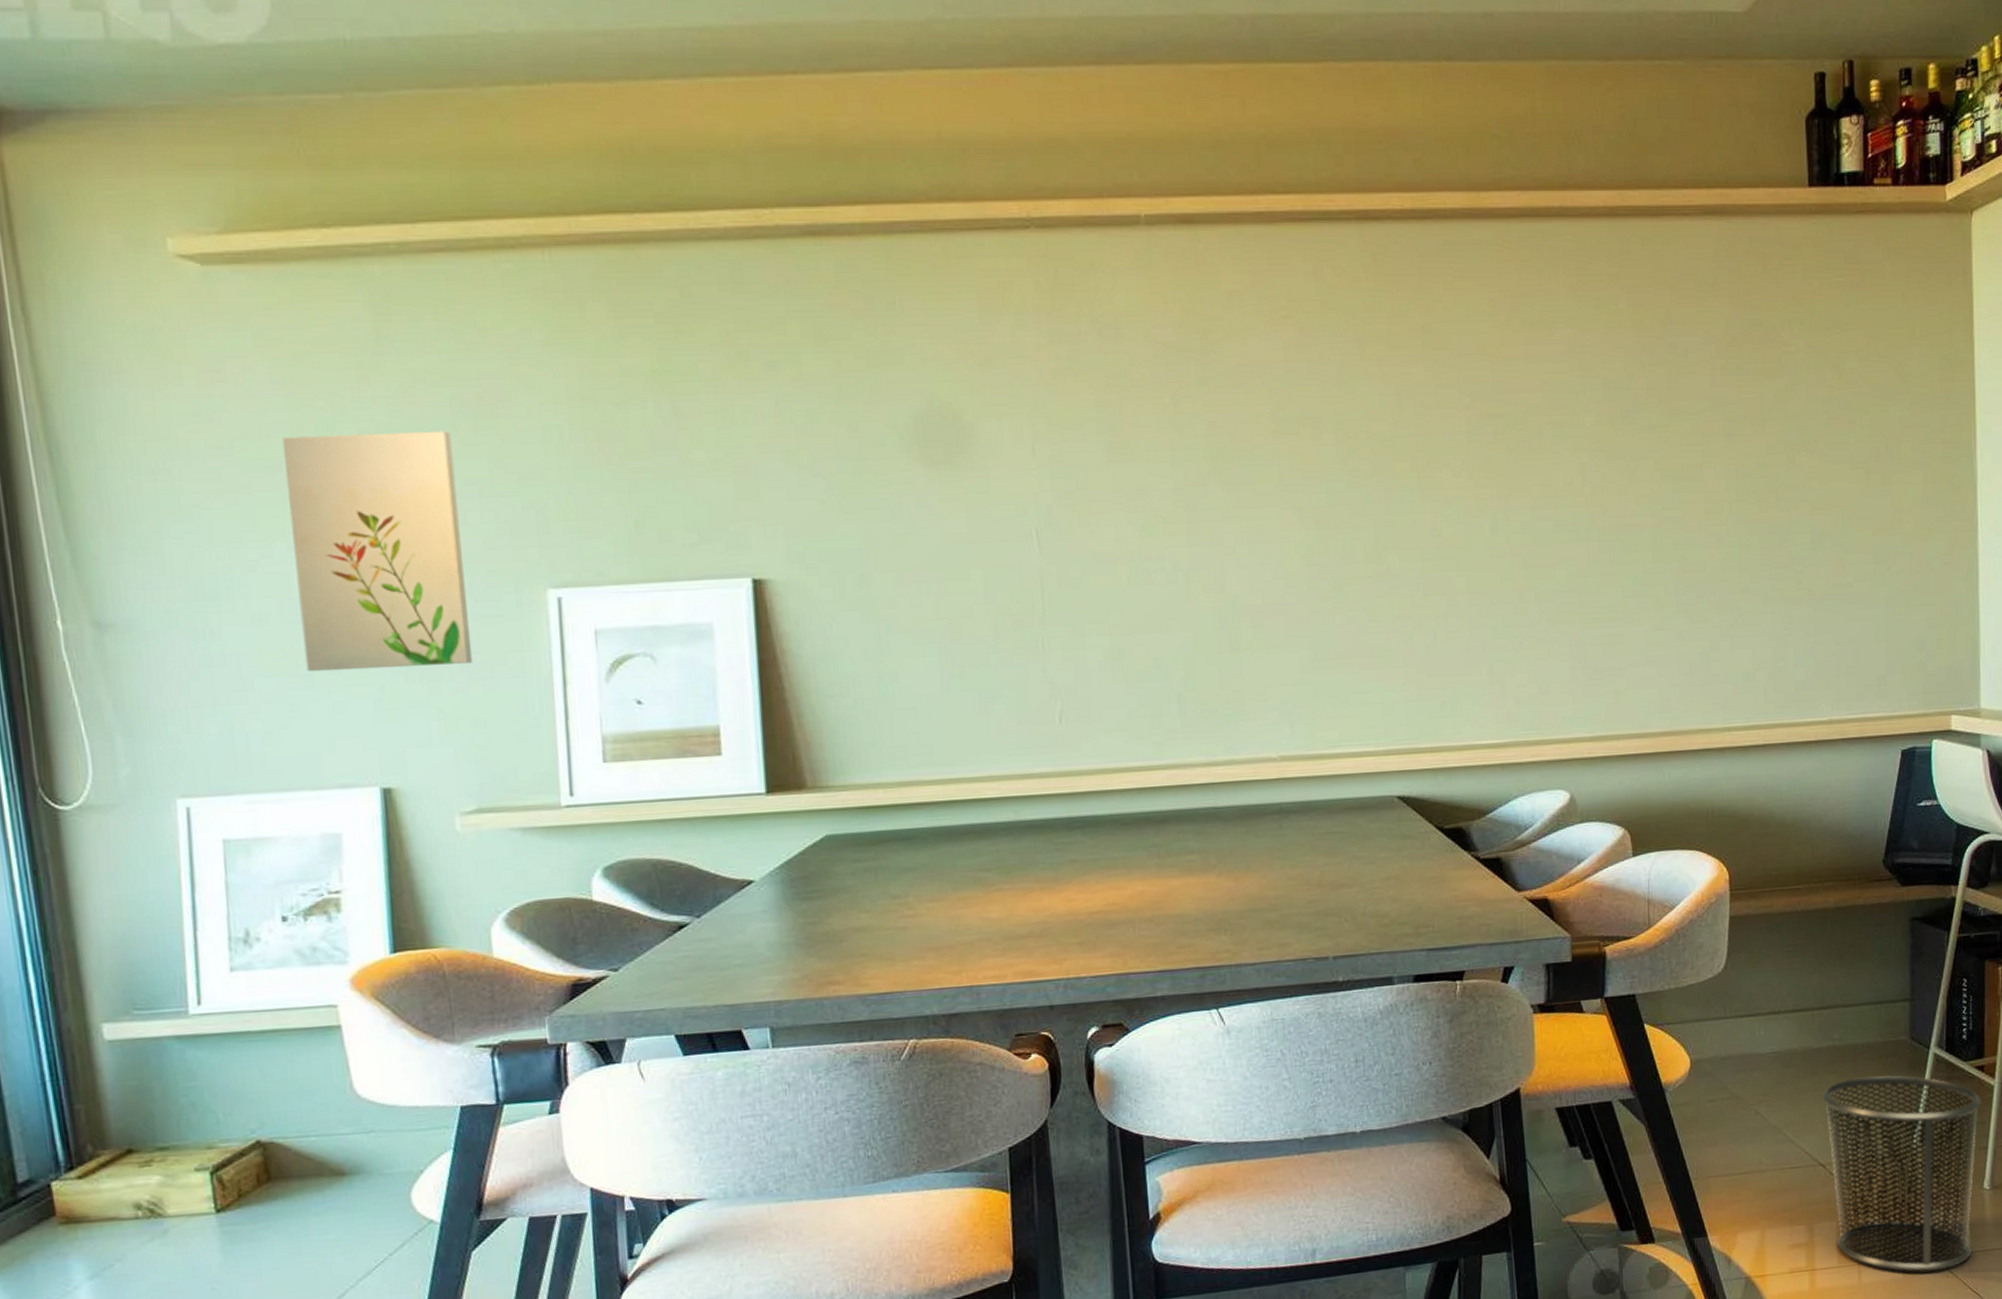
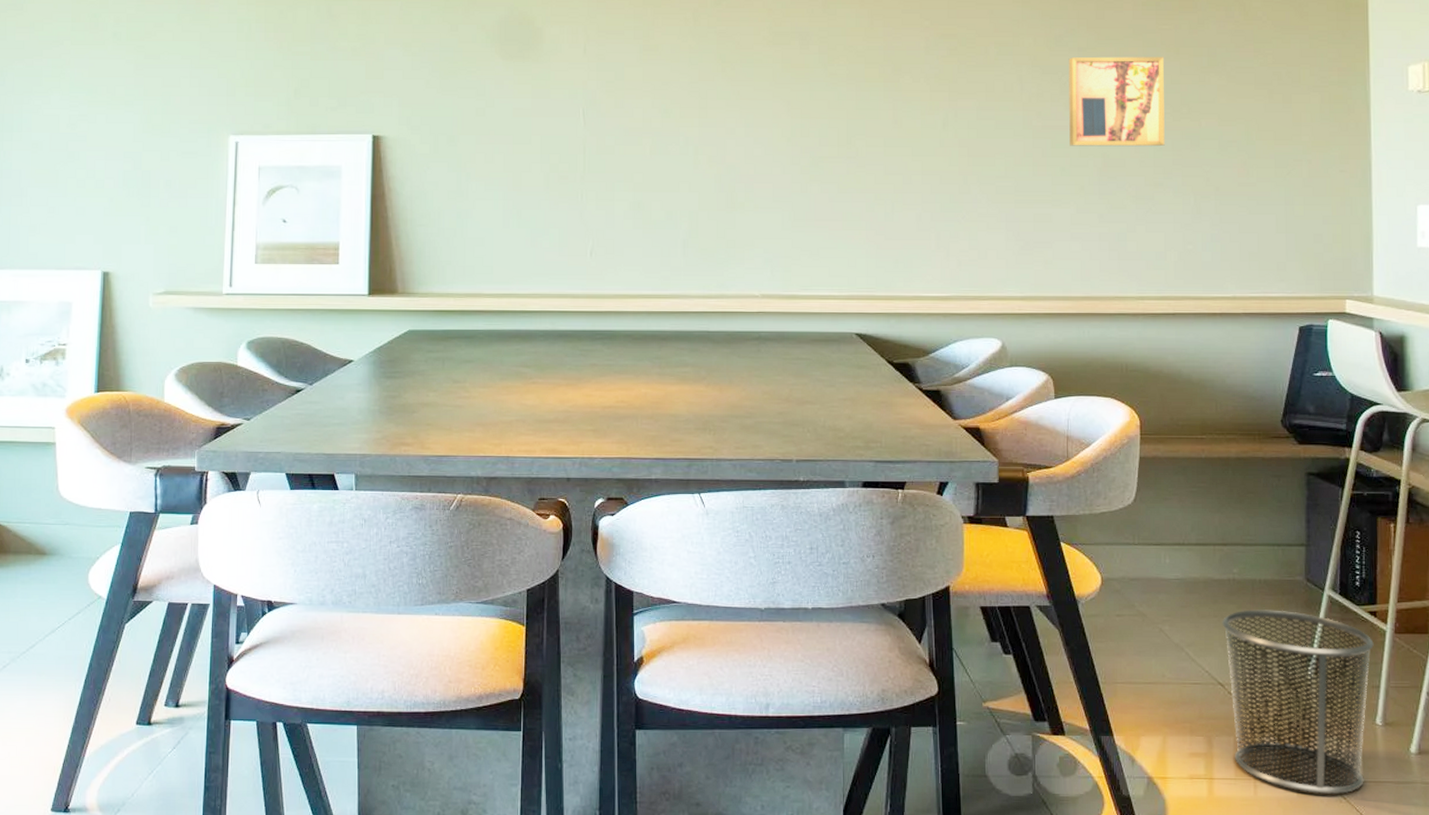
wall art: present [281,431,473,672] -> none [63,20,176,186]
wall art: none [1637,433,1751,549] -> present [1068,56,1165,147]

